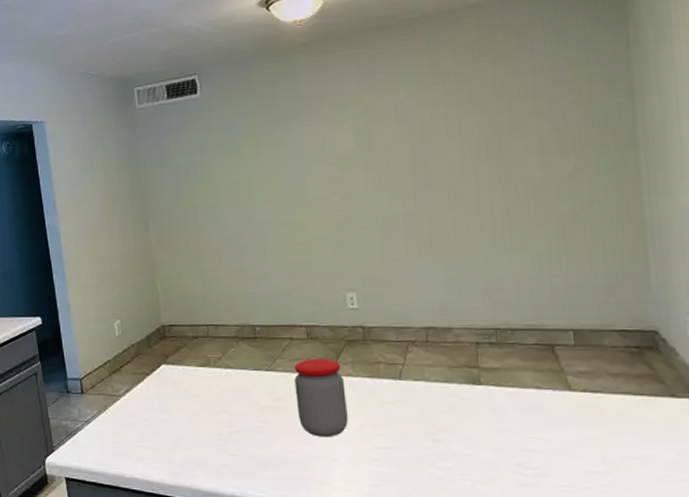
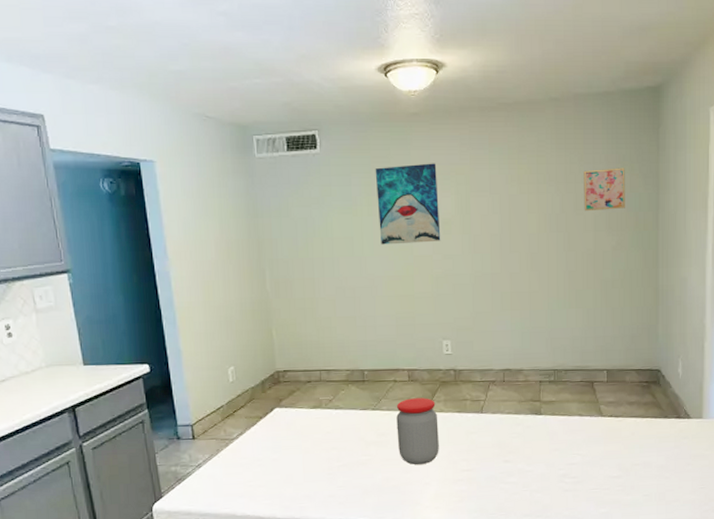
wall art: none [259,94,339,188] -> present [375,163,441,245]
wall art: none [520,74,584,133] -> present [584,167,625,212]

